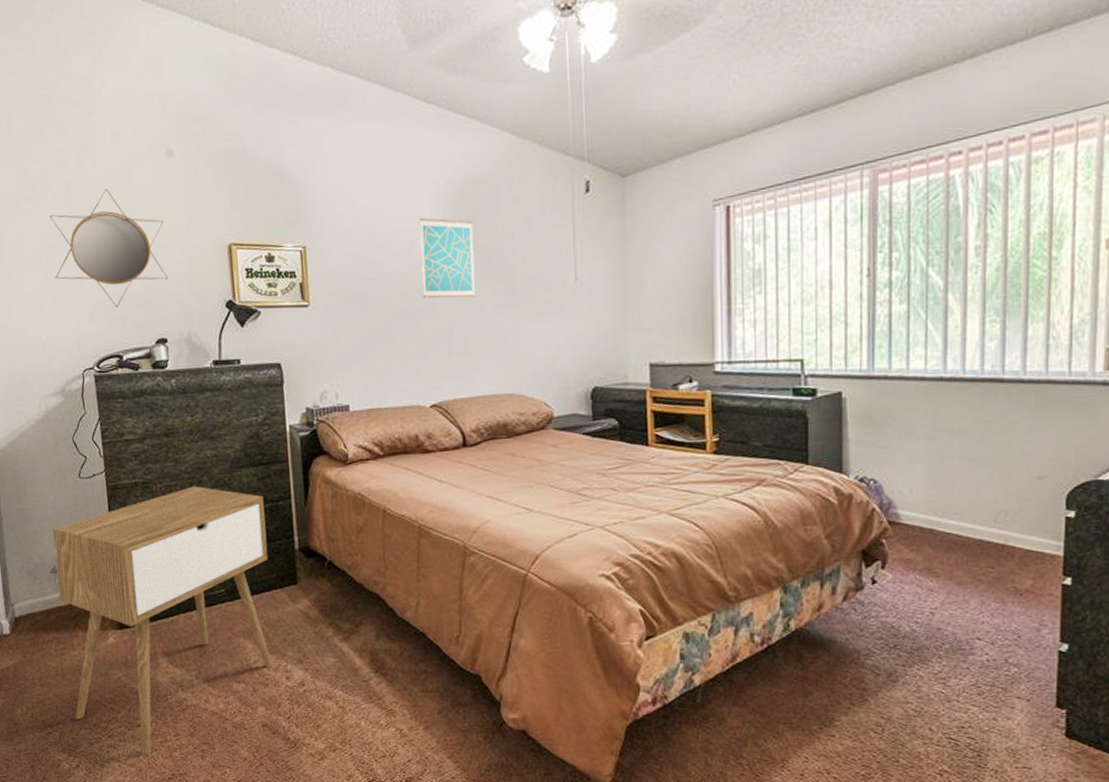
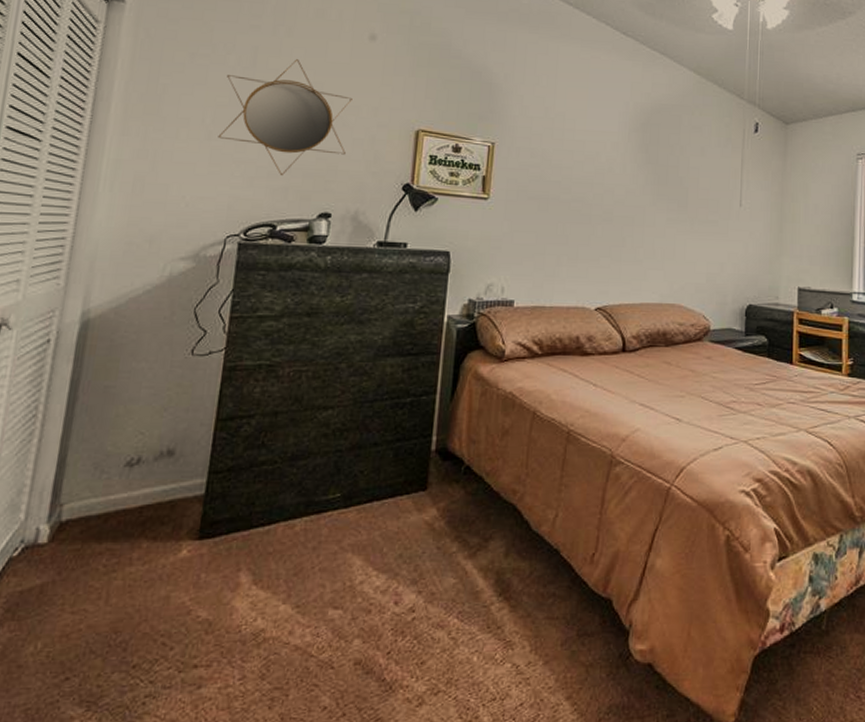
nightstand: present [52,486,272,755] -> none [110,373,405,707]
wall art: present [420,217,475,299] -> none [602,132,655,210]

